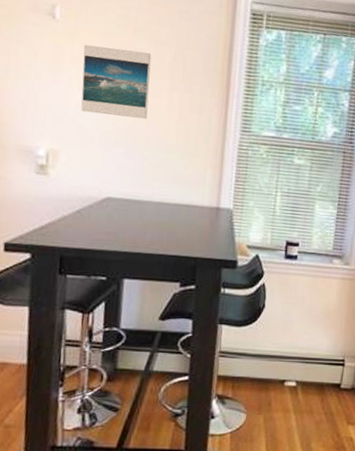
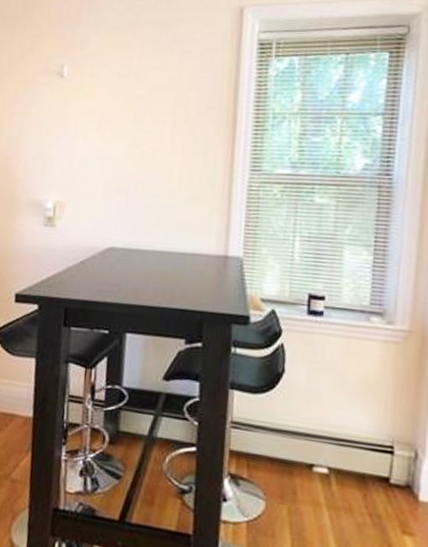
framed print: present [81,44,152,119] -> none [85,97,153,166]

